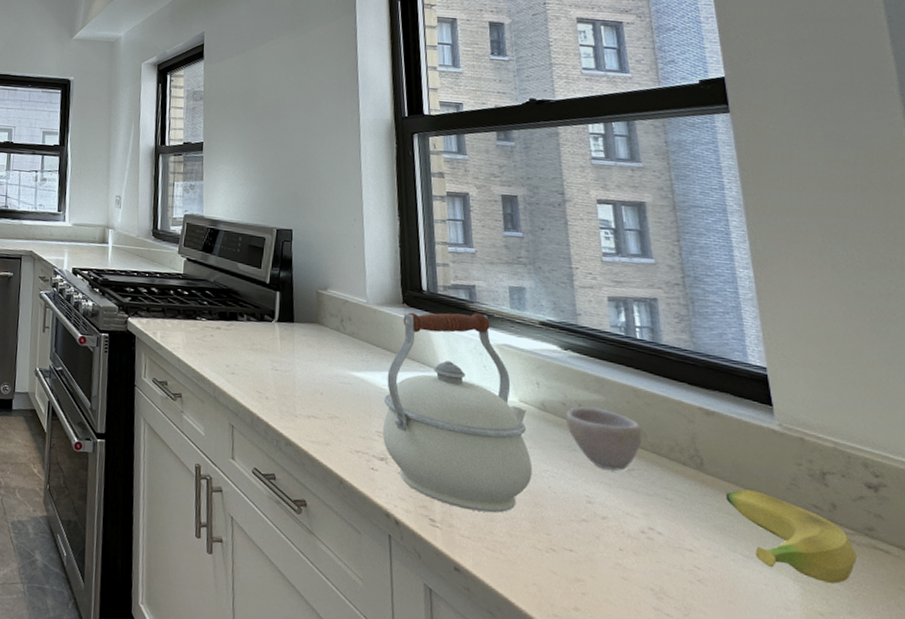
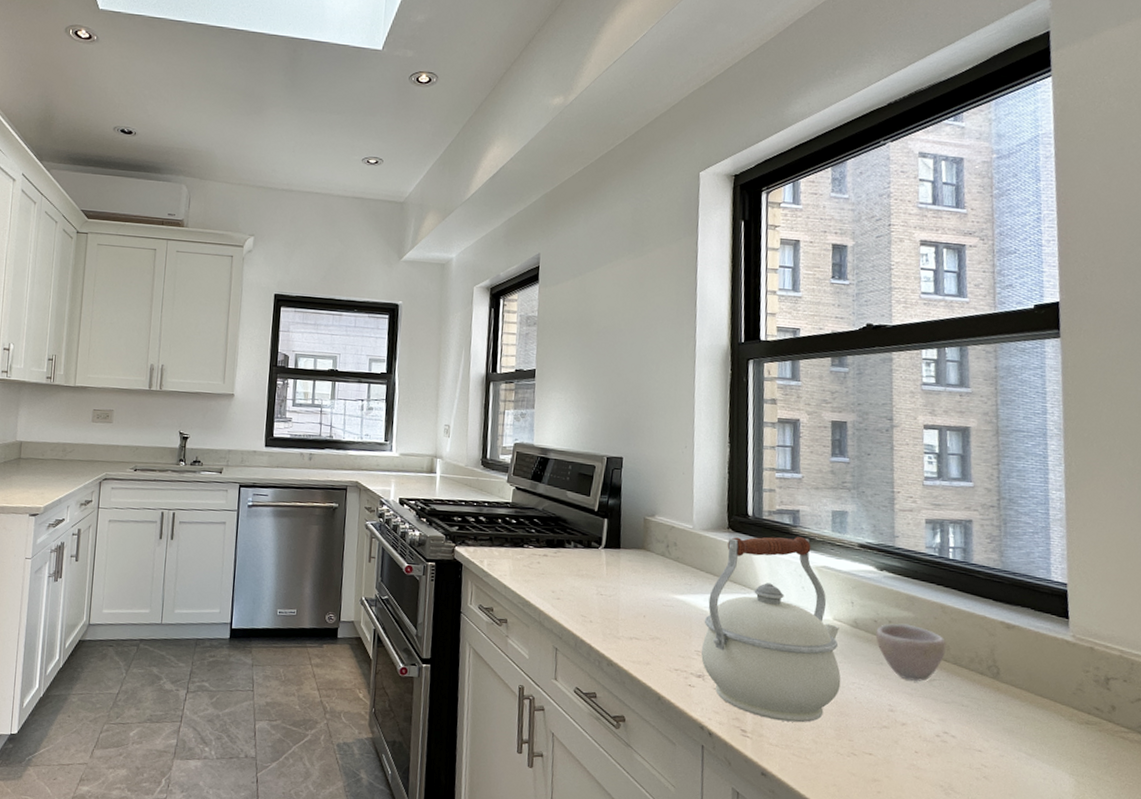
banana: present [726,489,857,584] -> none [1016,695,1128,776]

